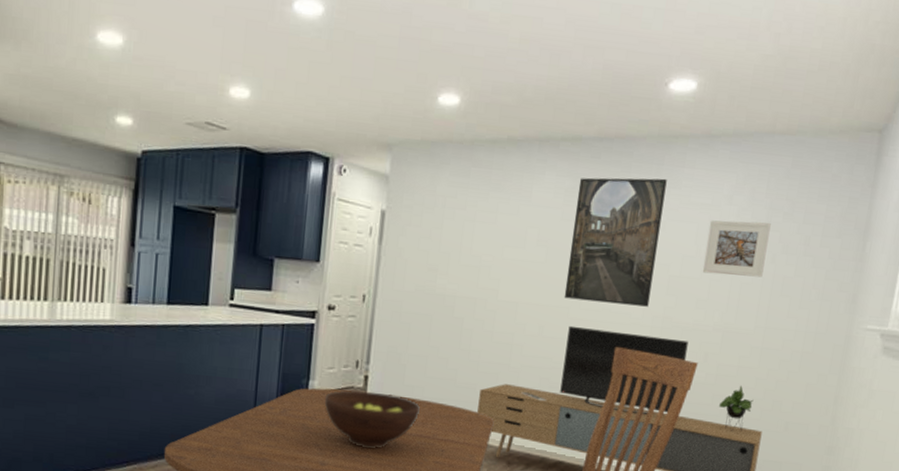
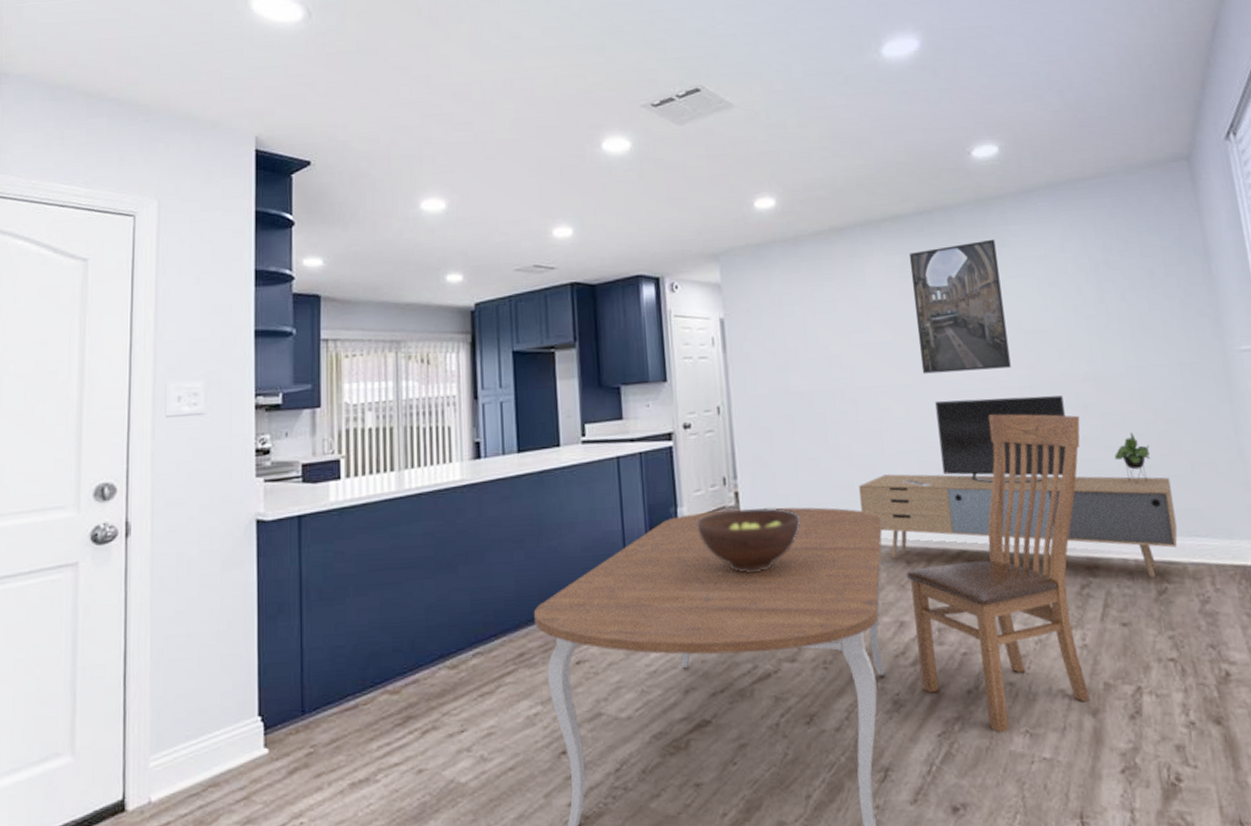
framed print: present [702,220,771,278] -> none [1048,262,1118,323]

